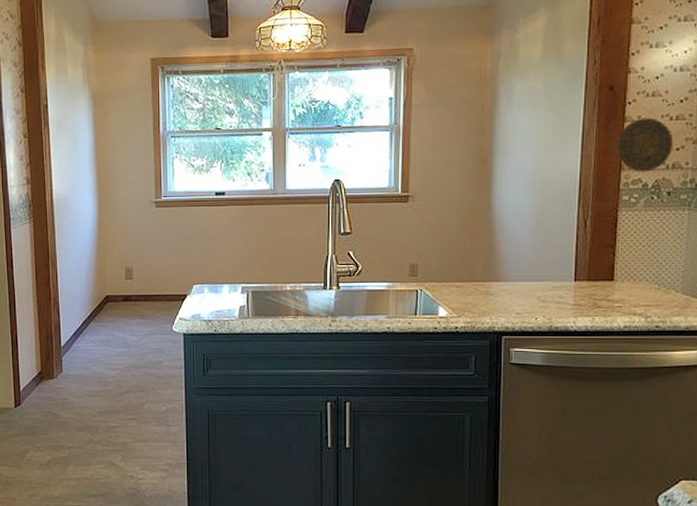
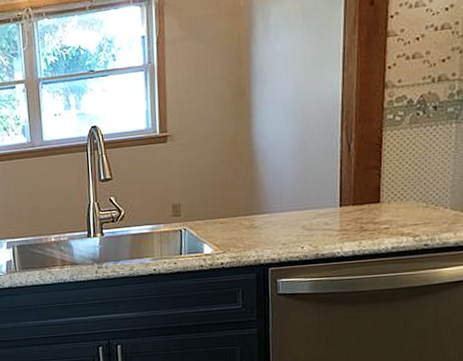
decorative plate: present [616,117,674,172] -> none [378,29,440,89]

